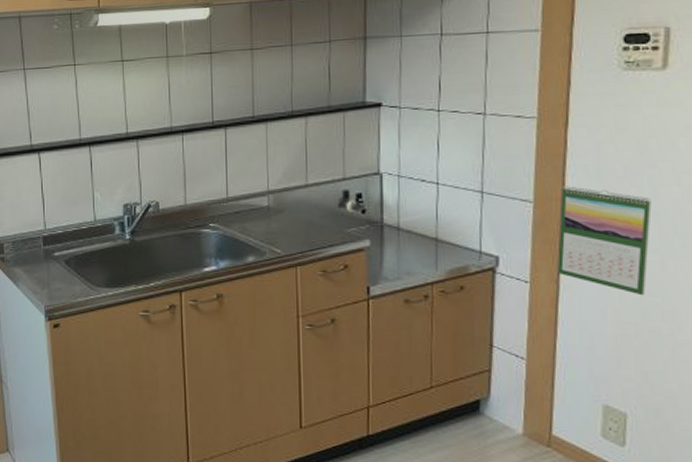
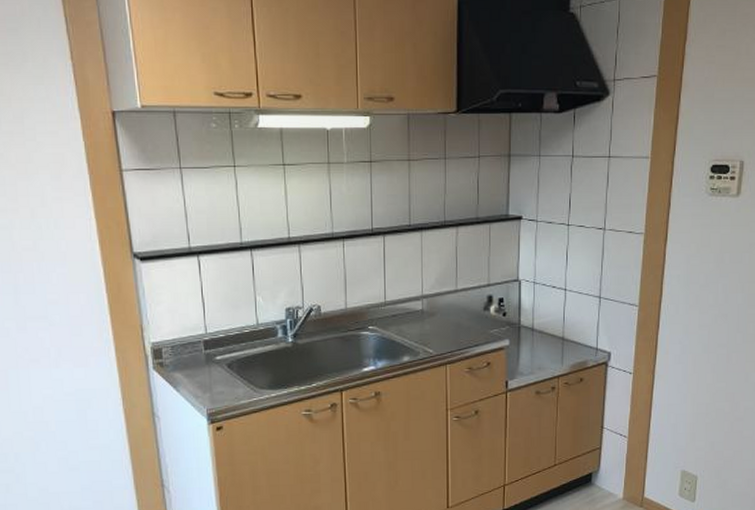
calendar: present [557,186,652,296] -> none [654,292,723,382]

